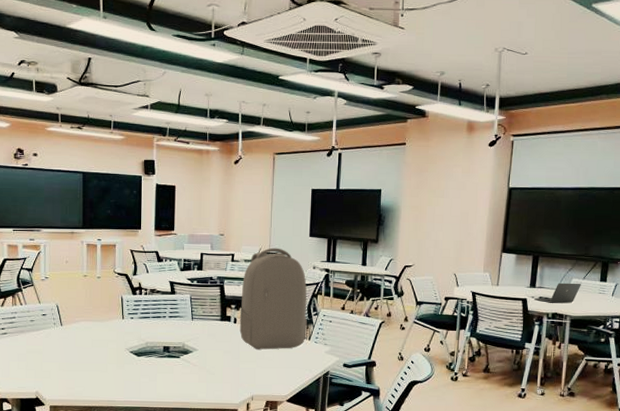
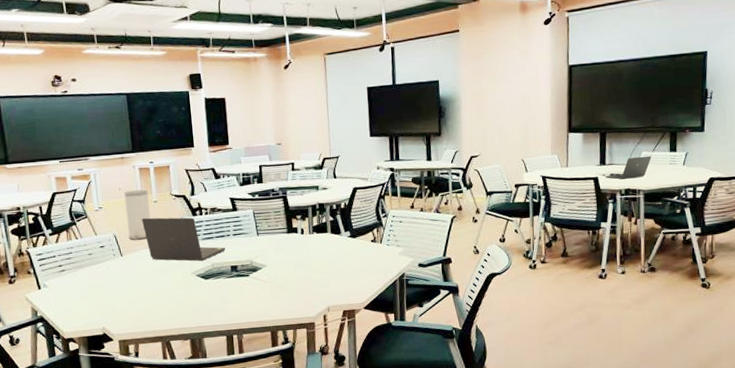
pedal bin: none [70,264,93,313] -> present [124,189,150,241]
laptop: none [84,292,160,338] -> present [142,217,225,261]
backpack: present [239,247,308,350] -> none [305,151,378,259]

